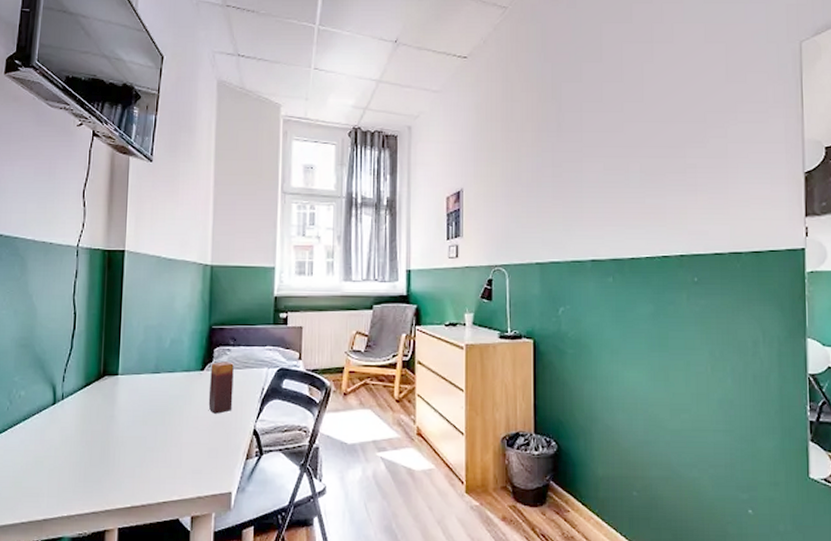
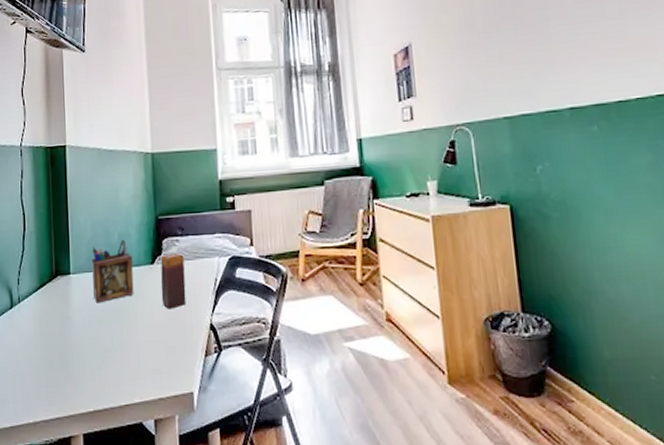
desk organizer: none [140,345,183,405] -> present [91,239,134,304]

